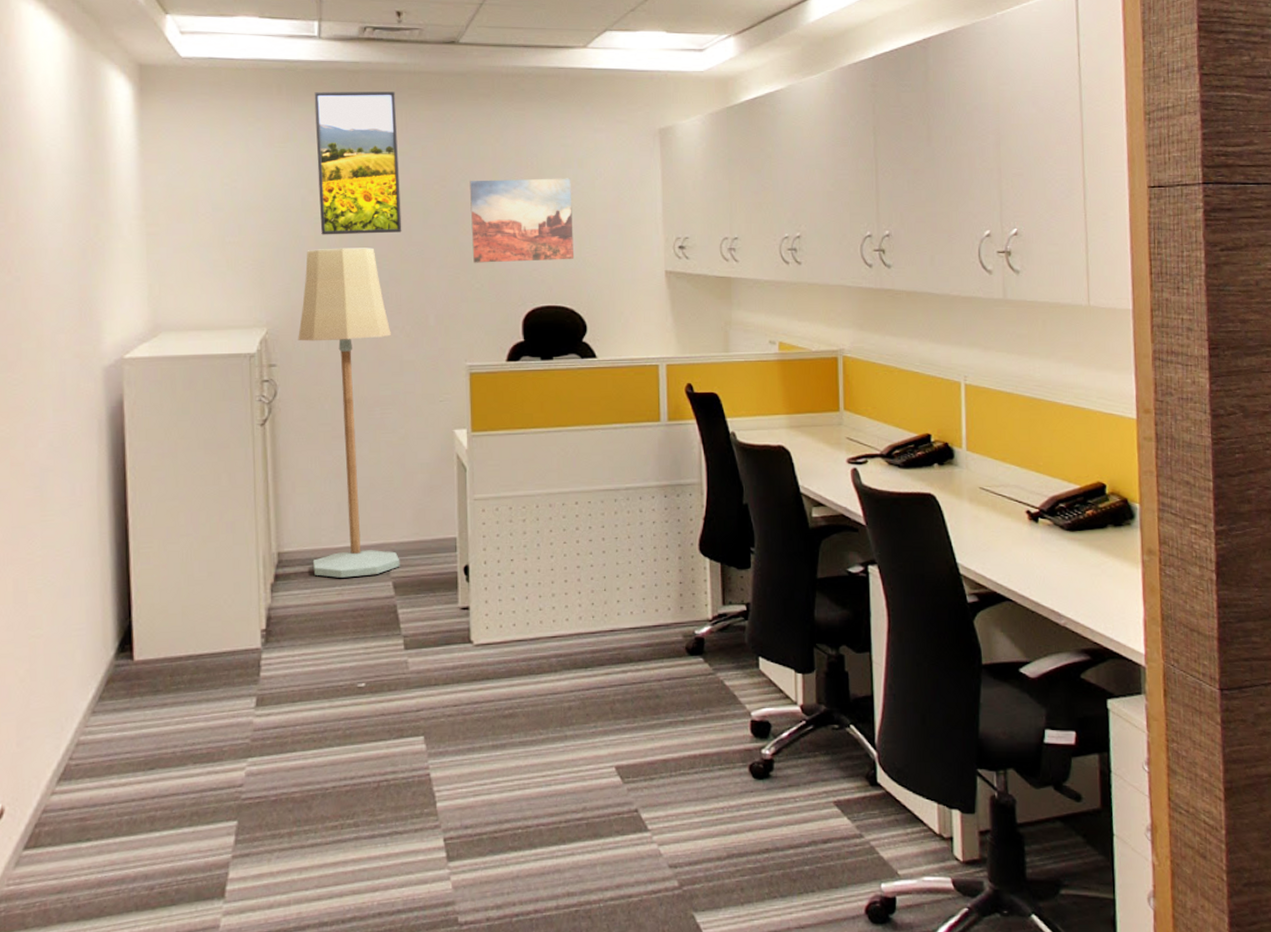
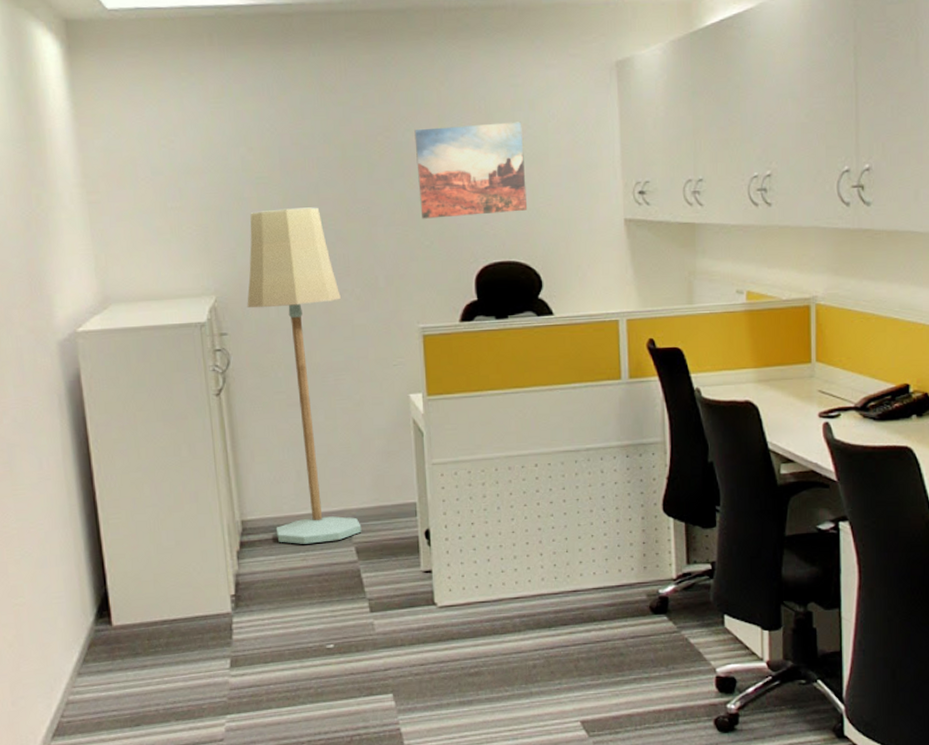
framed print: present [314,91,402,235] -> none [247,35,346,196]

